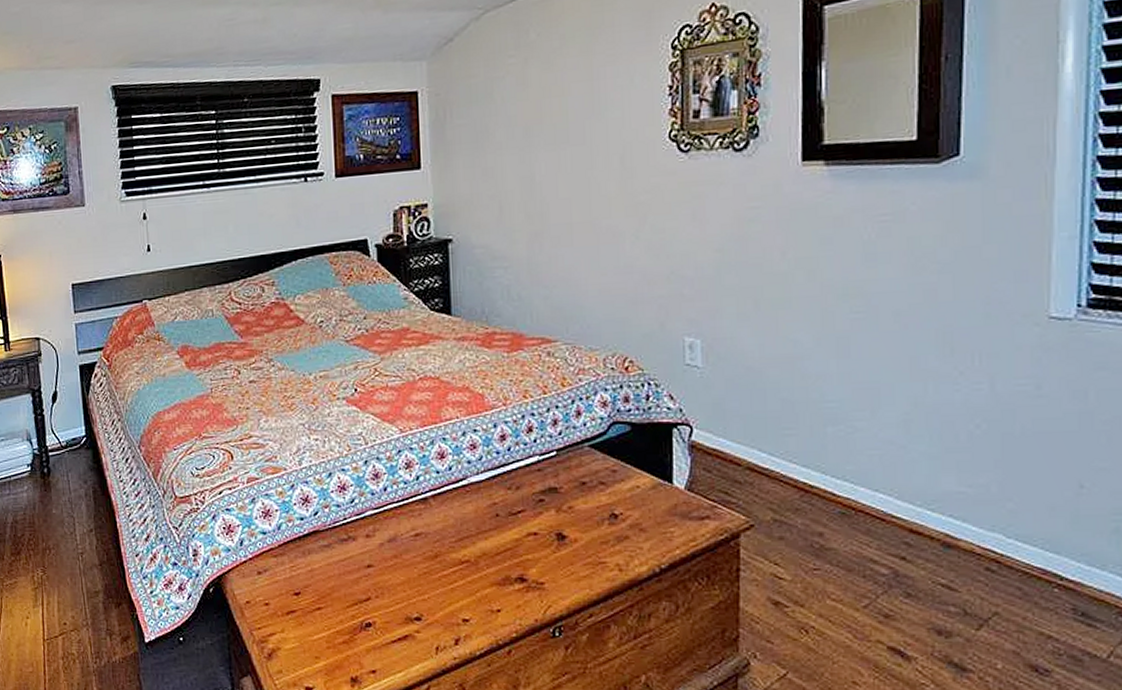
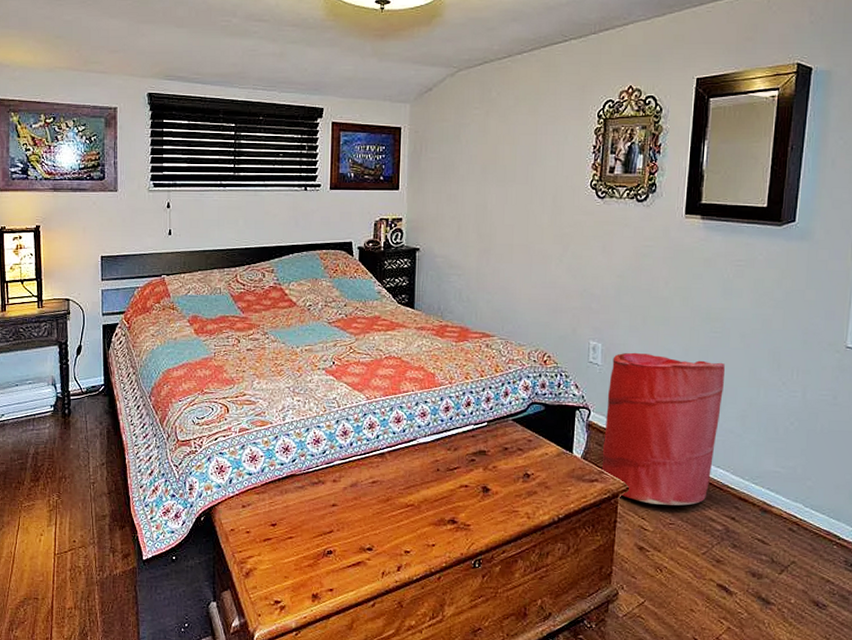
laundry hamper: none [712,347,875,545] -> present [601,352,725,506]

